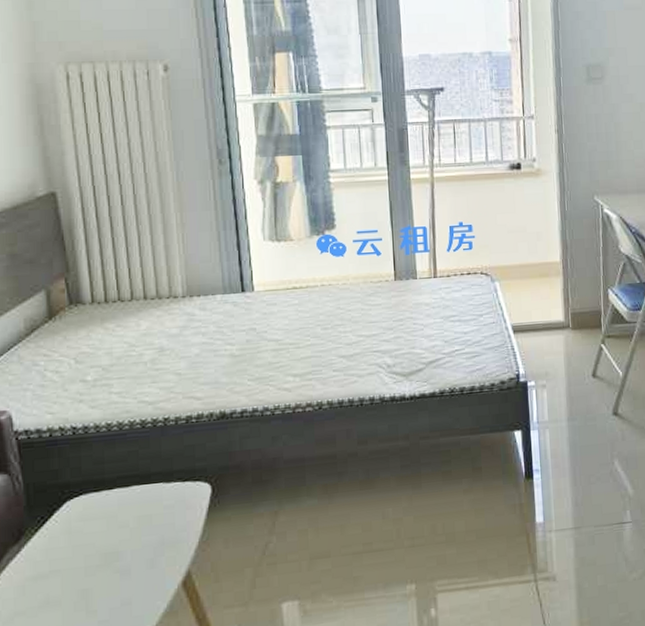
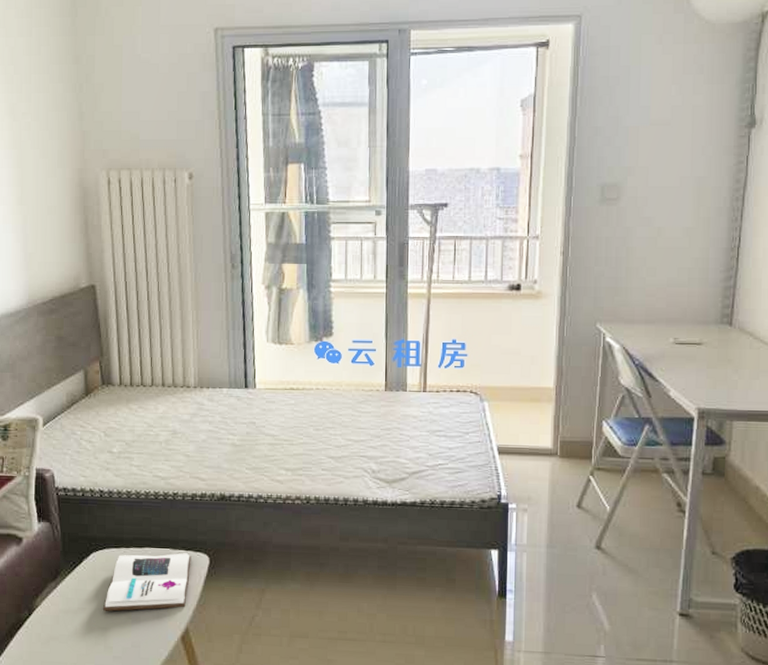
book: none [81,484,190,569] -> present [102,553,191,611]

